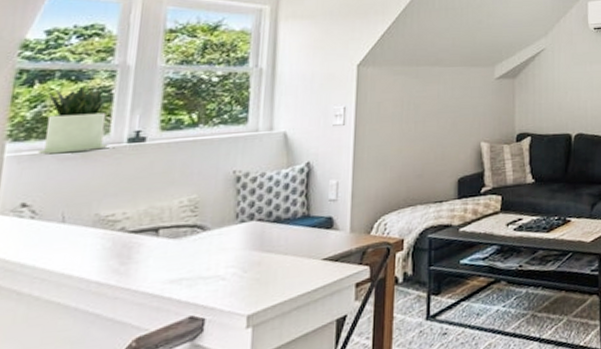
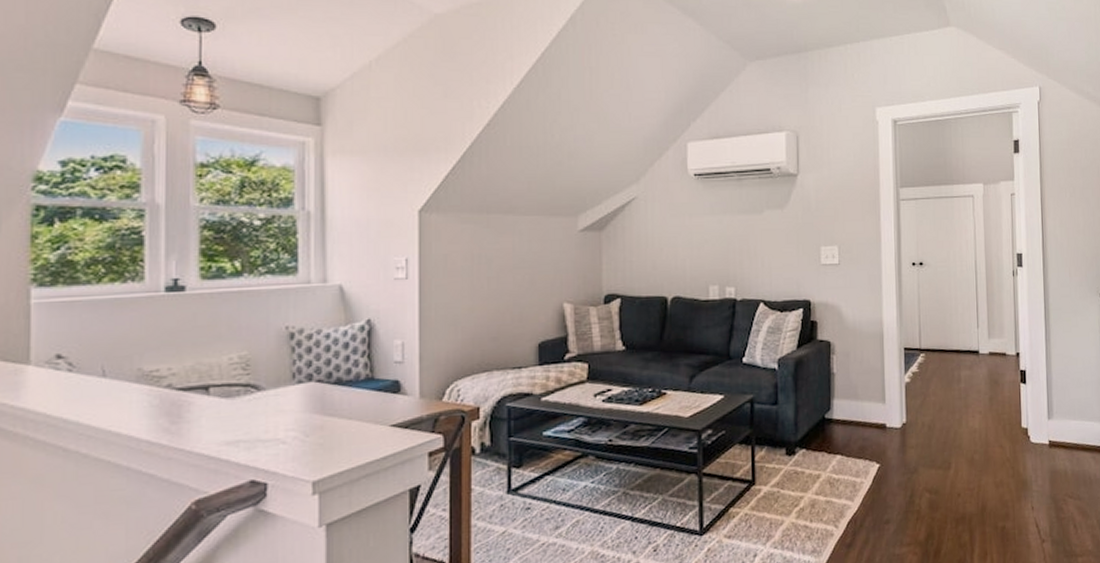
planter: present [37,87,108,155] -> none [66,228,144,302]

